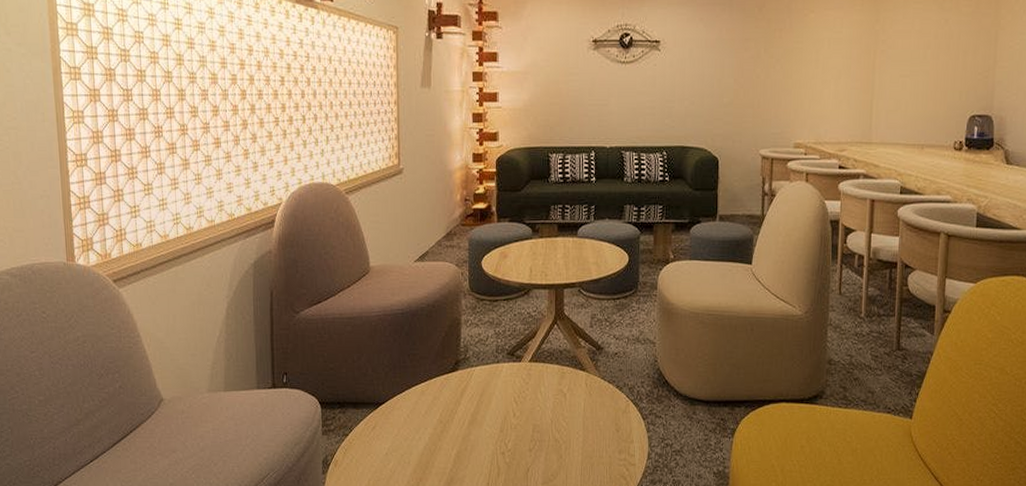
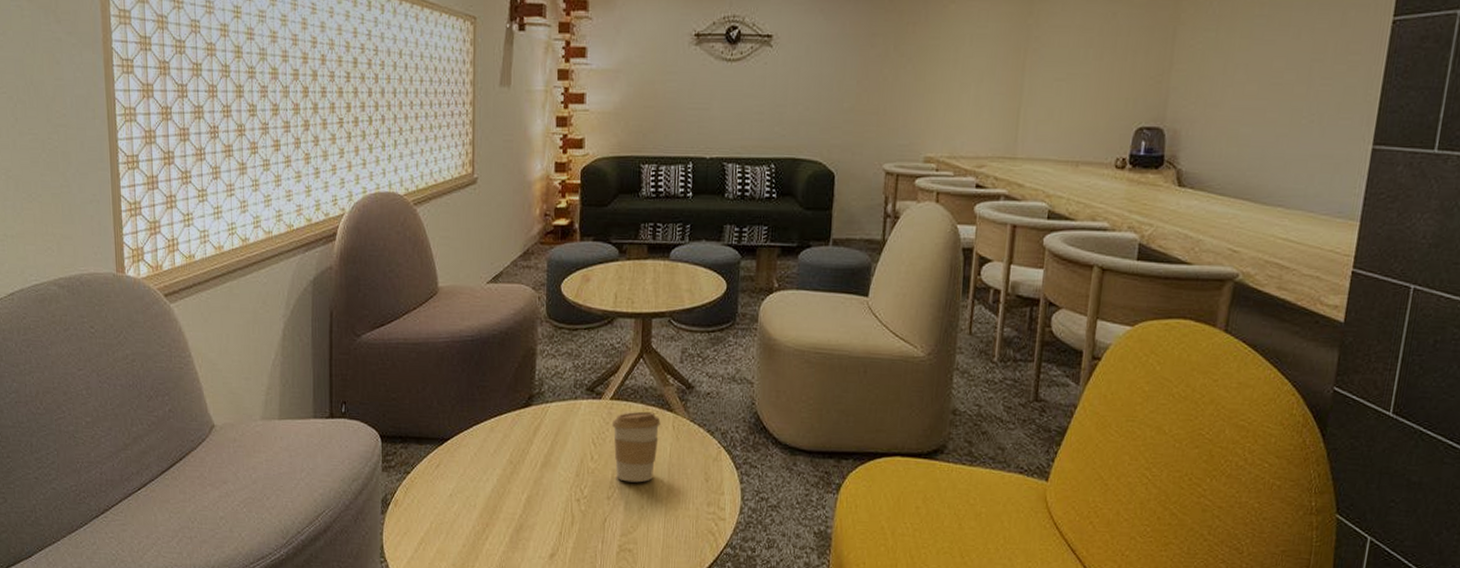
coffee cup: none [531,371,575,435] -> present [611,411,661,483]

